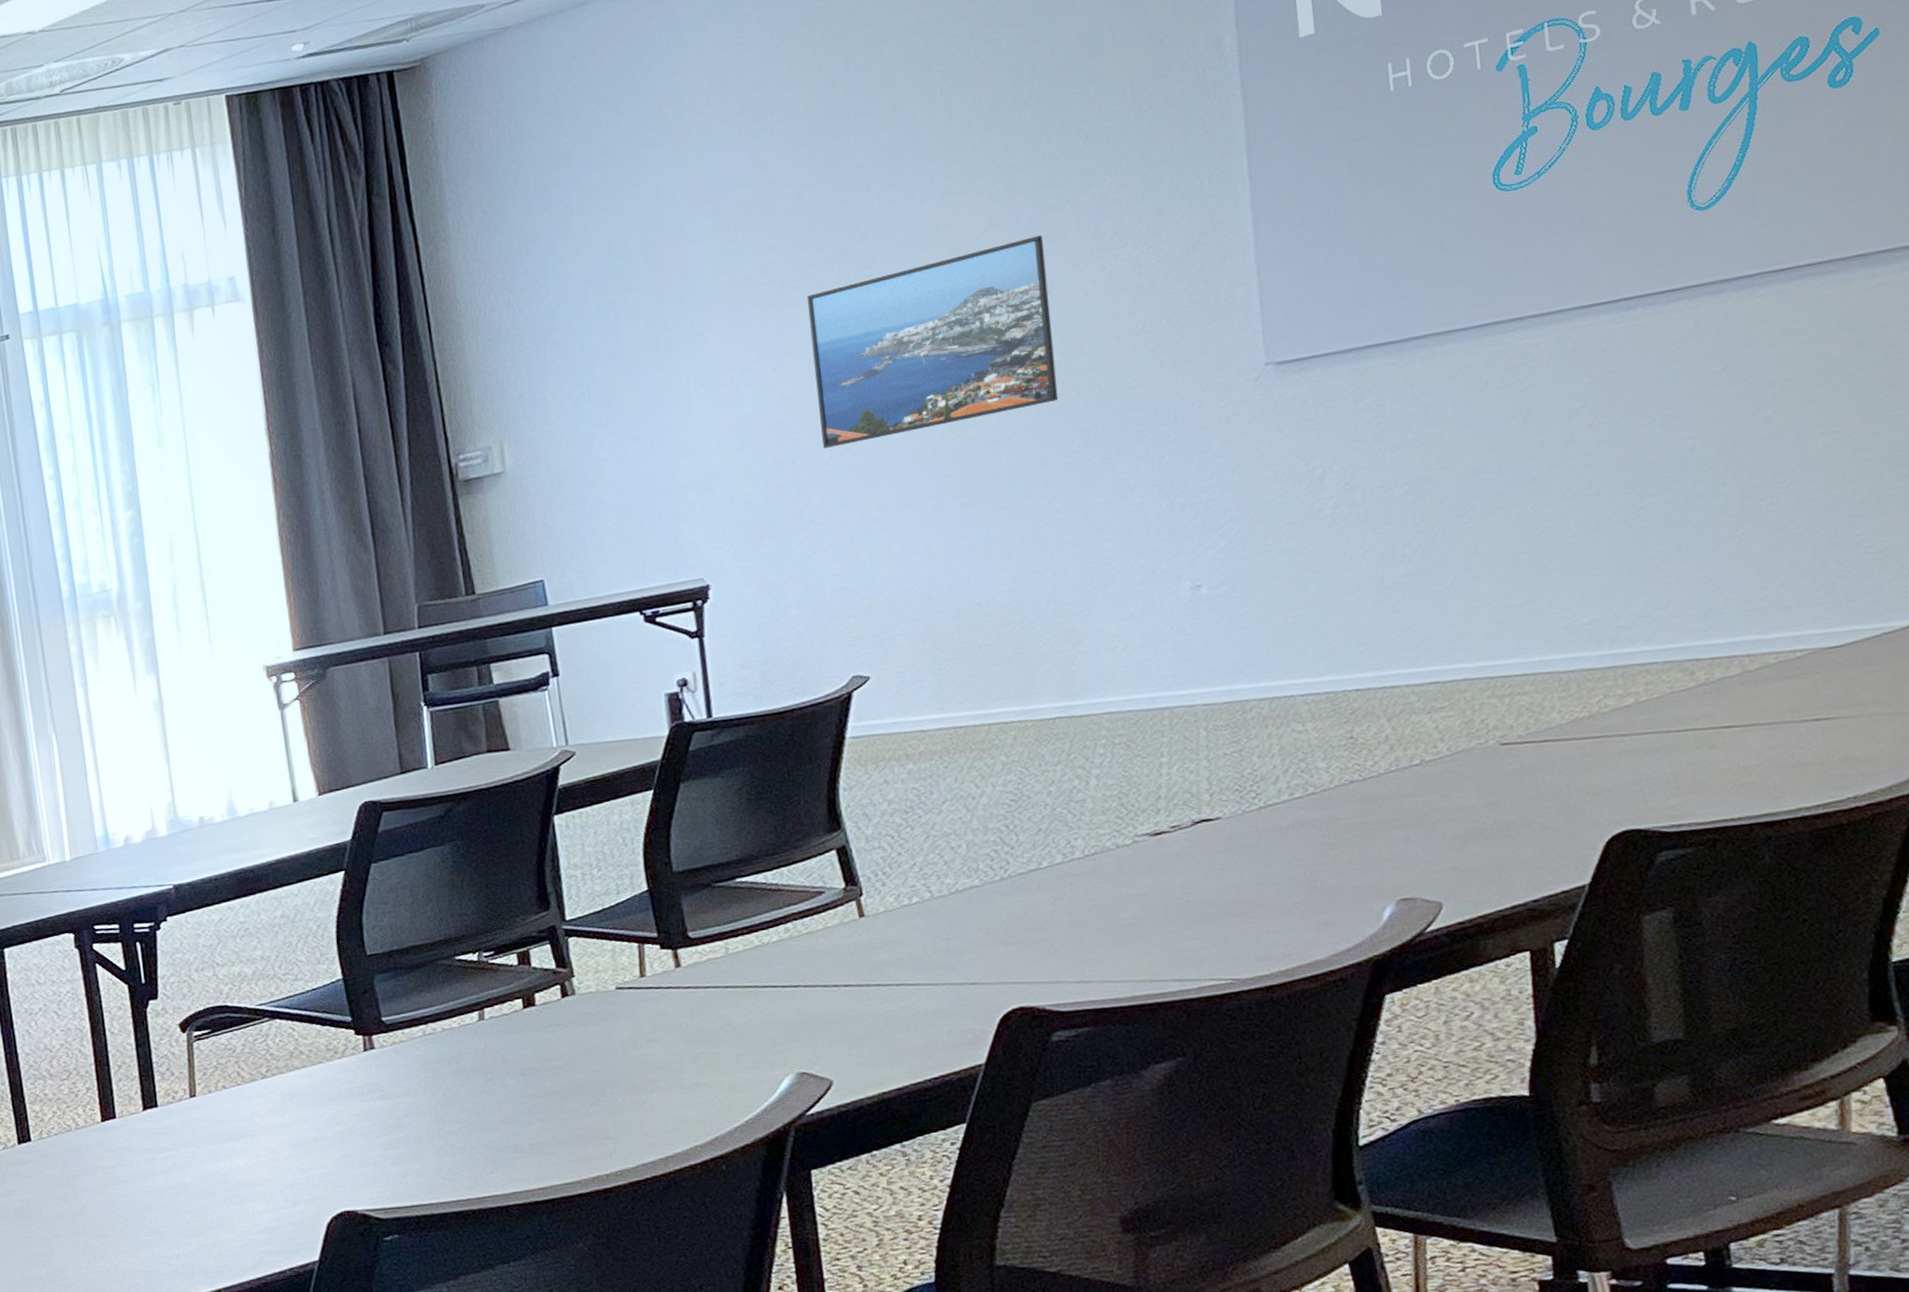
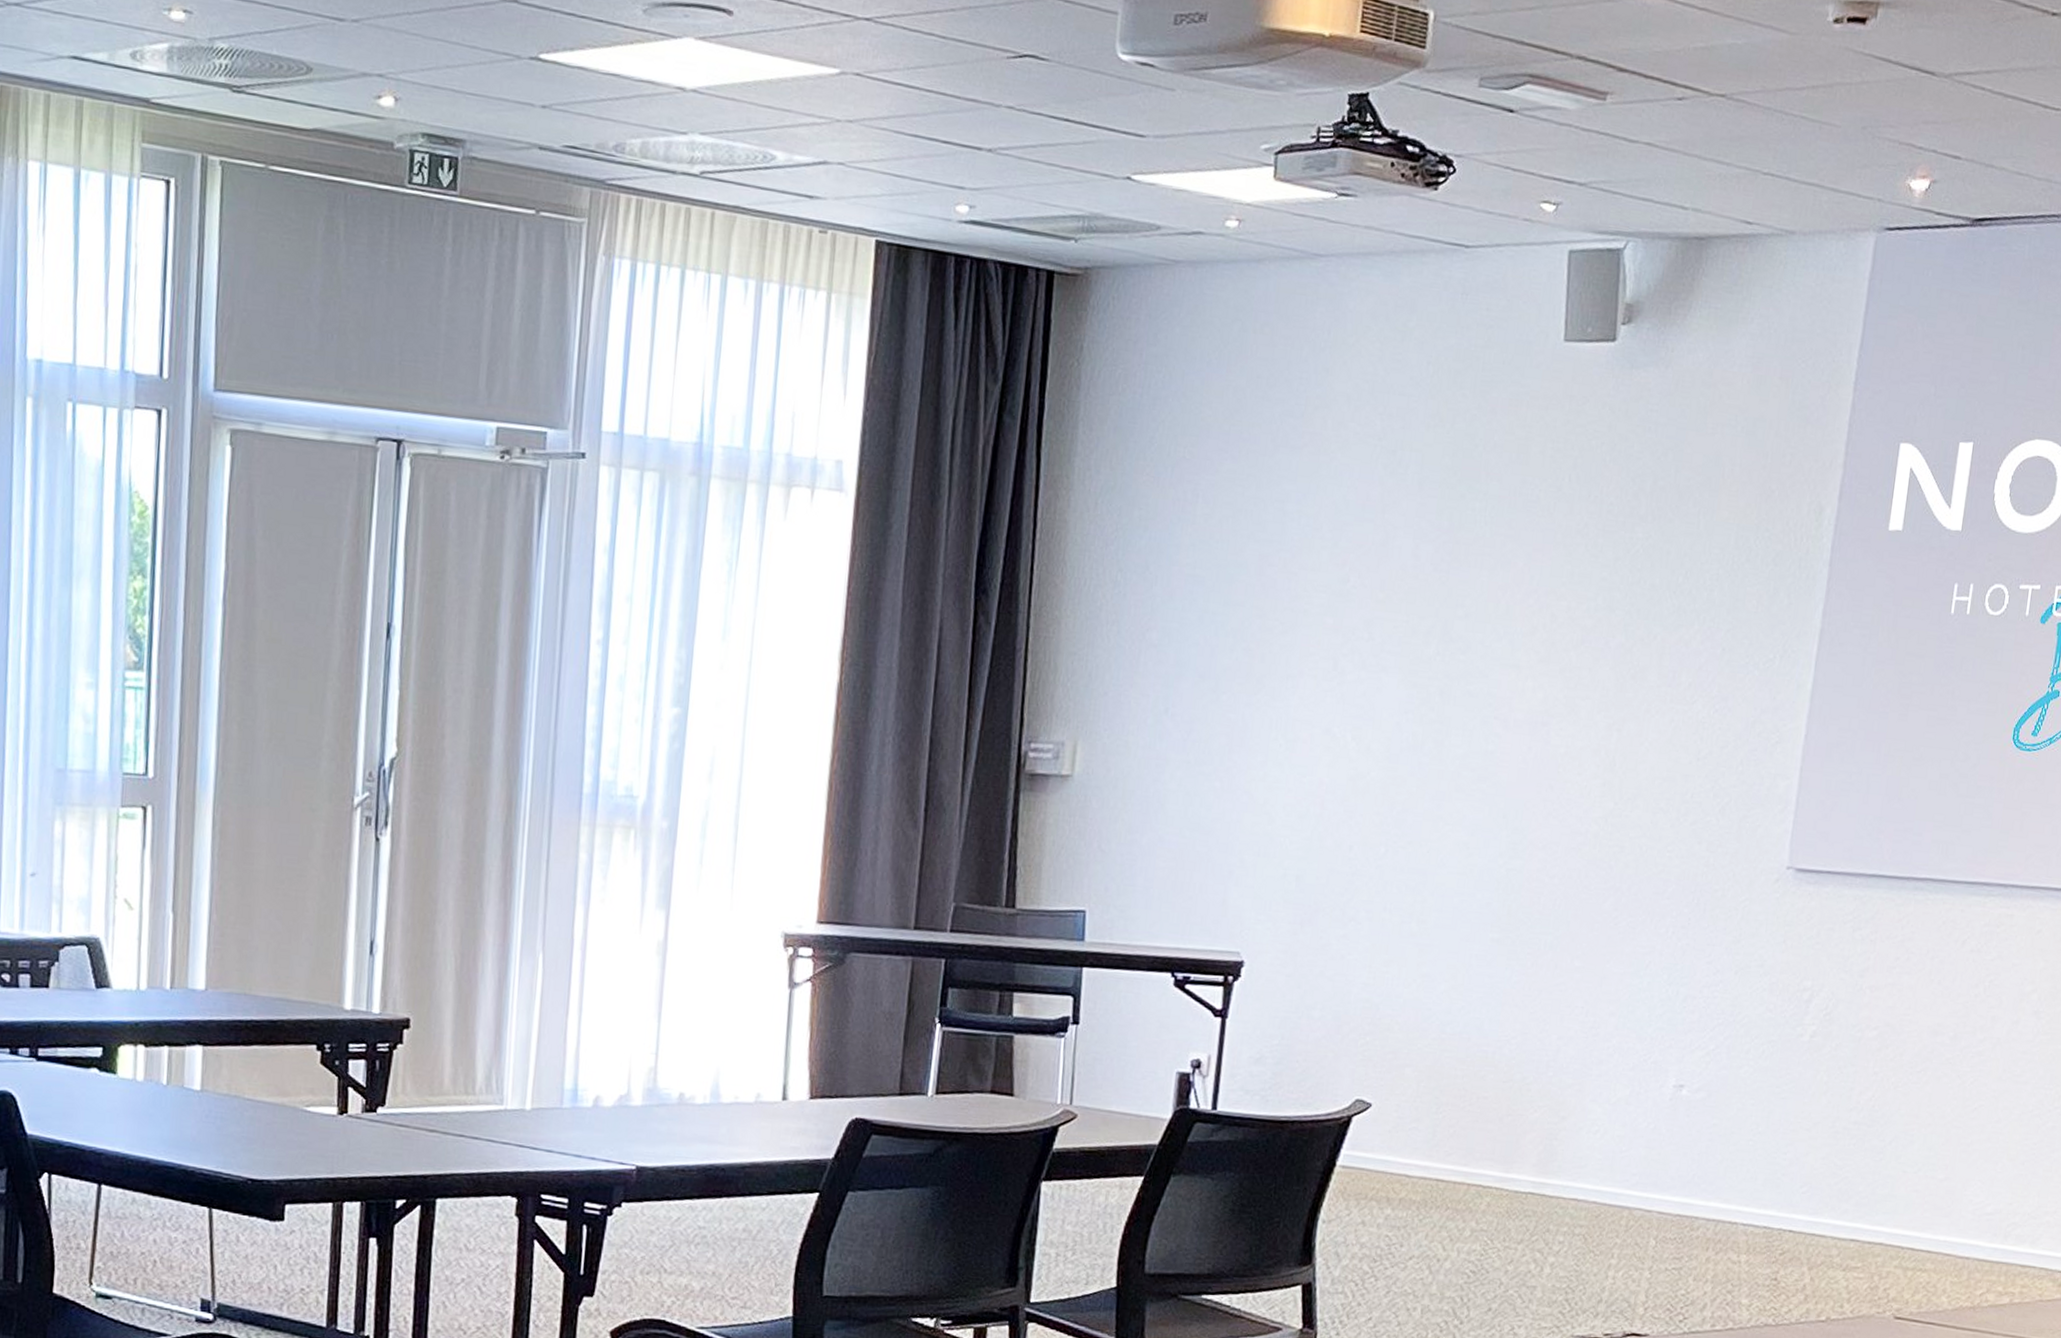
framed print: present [806,235,1059,448] -> none [1381,665,1626,852]

